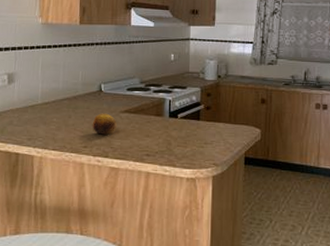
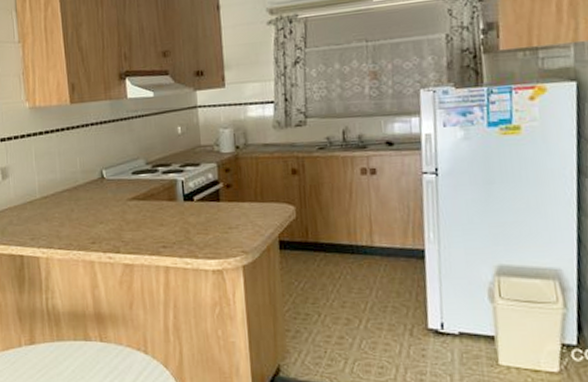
fruit: present [92,113,118,135] -> none [97,202,127,228]

